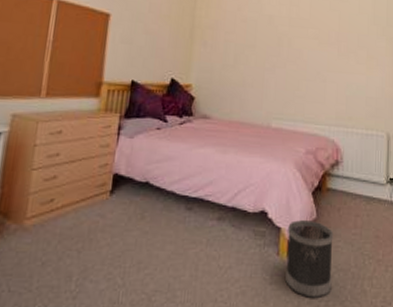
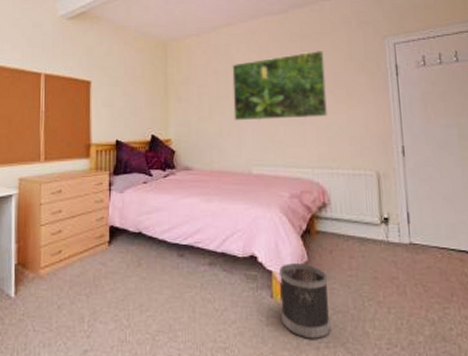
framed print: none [258,10,350,77] -> present [232,50,327,121]

